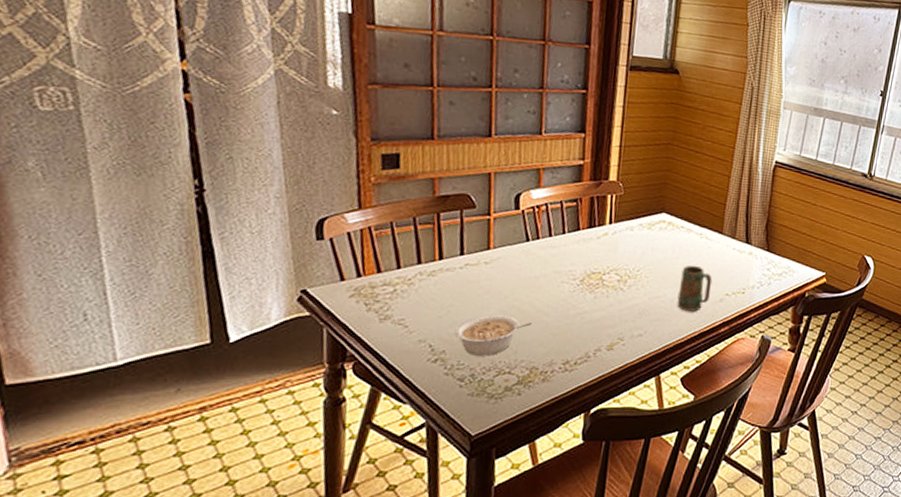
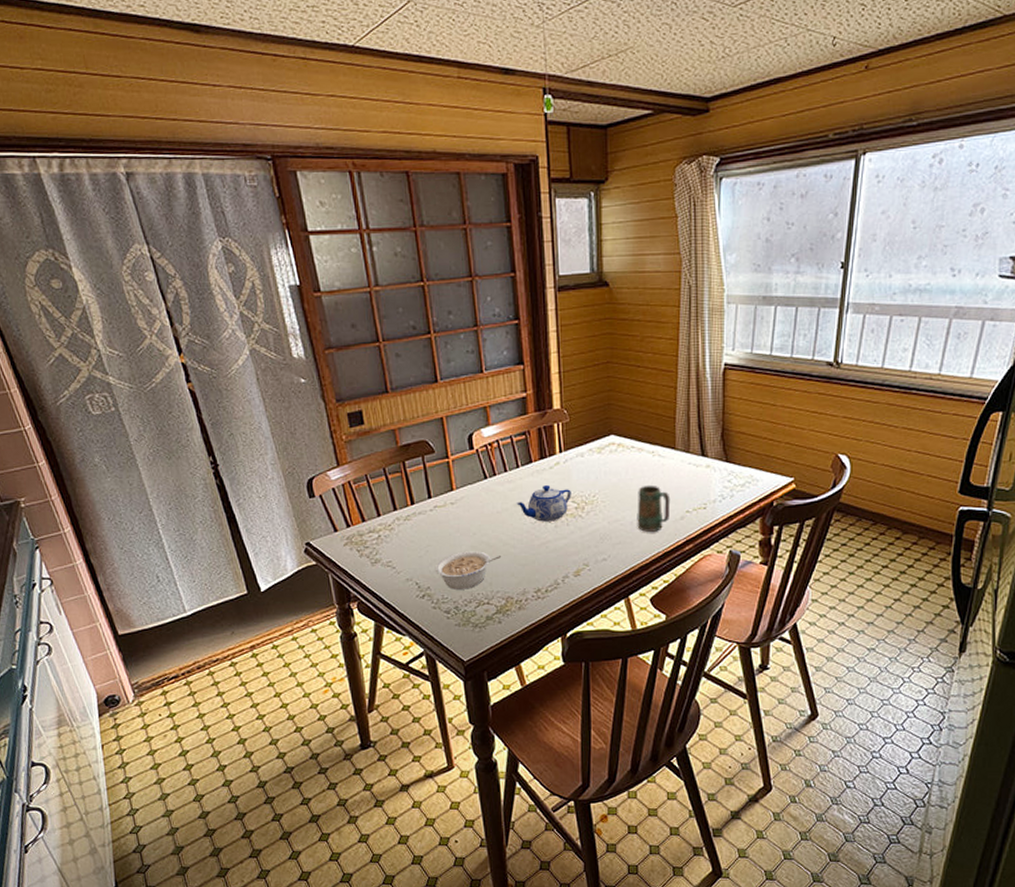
teapot: none [557,255,616,292] -> present [516,485,571,522]

